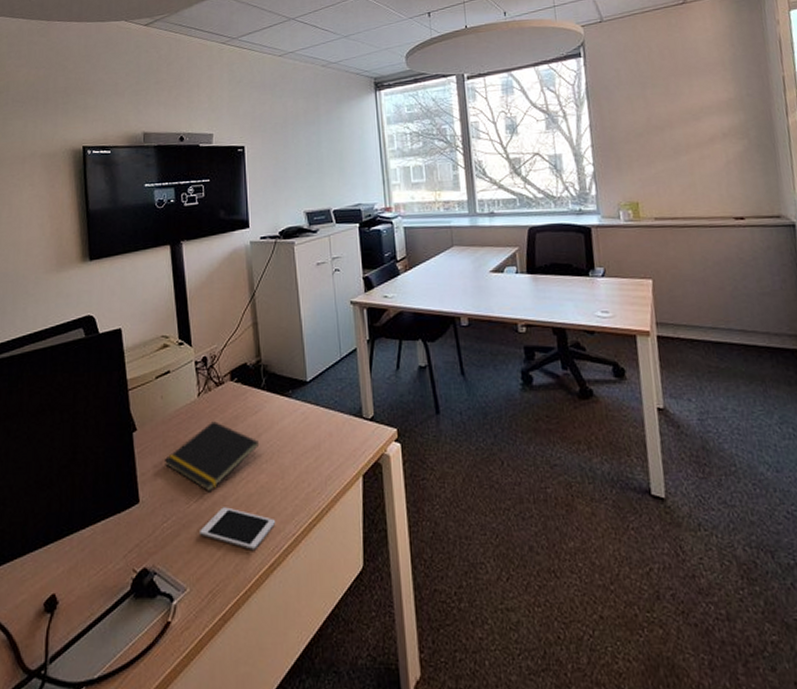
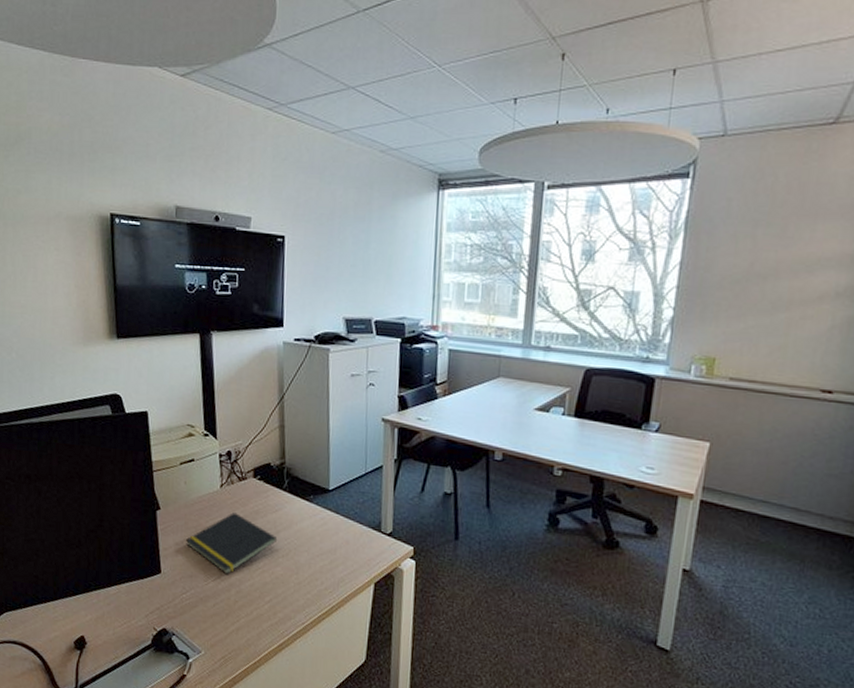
cell phone: present [200,507,275,550] -> none [216,589,287,630]

